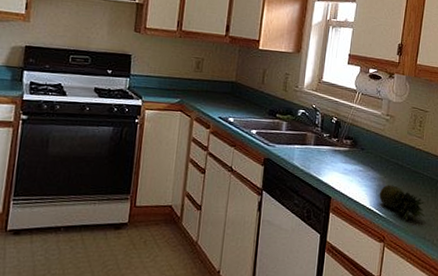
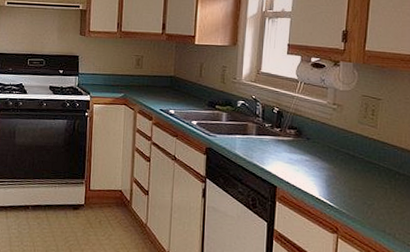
fruit: present [379,185,425,221] -> none [329,175,384,213]

